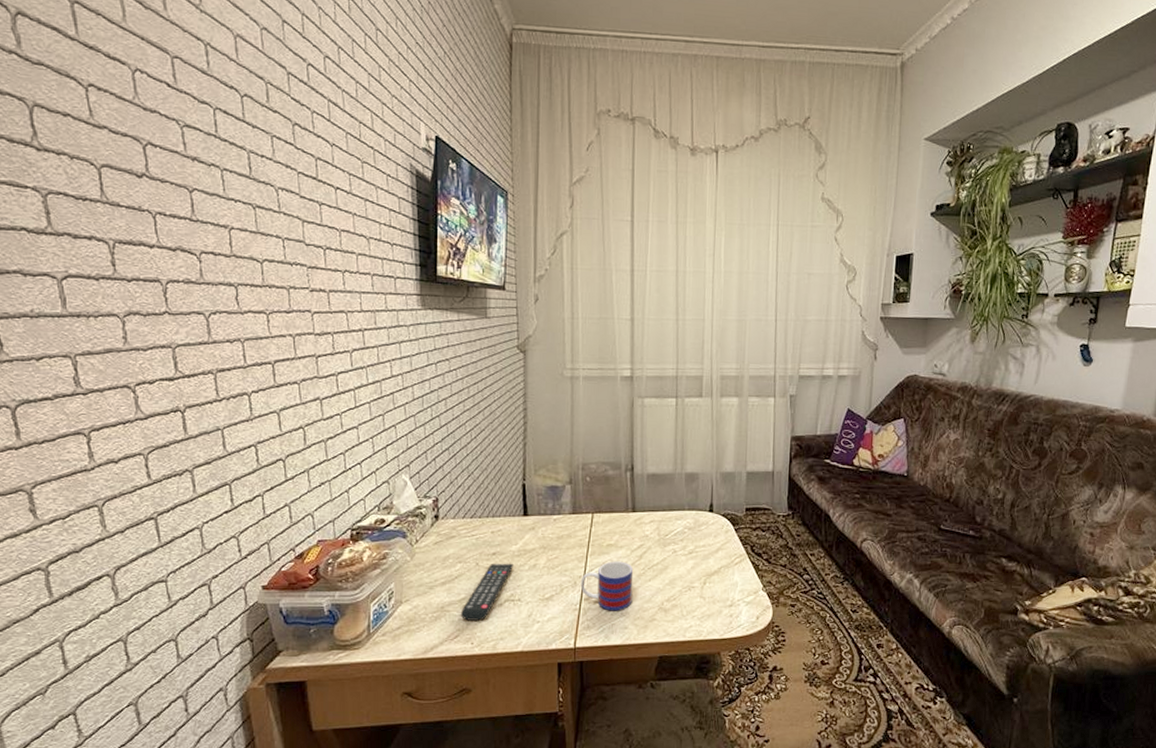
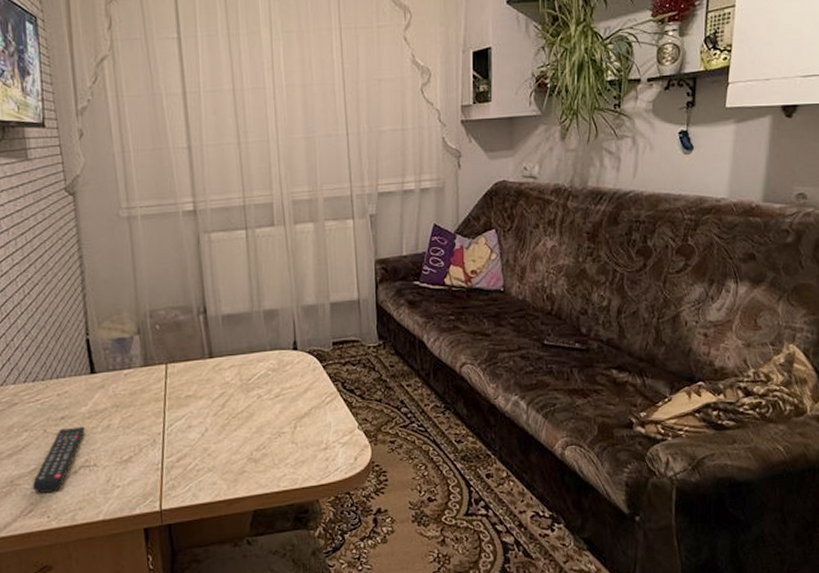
mug: present [580,561,634,611] -> none [160,412,219,468]

